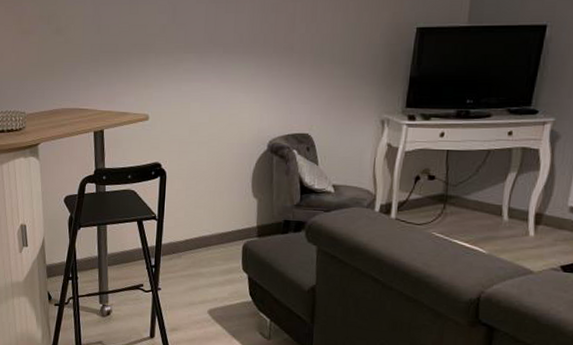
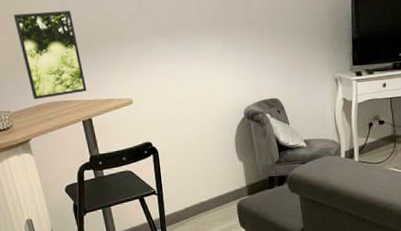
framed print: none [45,16,105,104] -> present [13,10,87,99]

